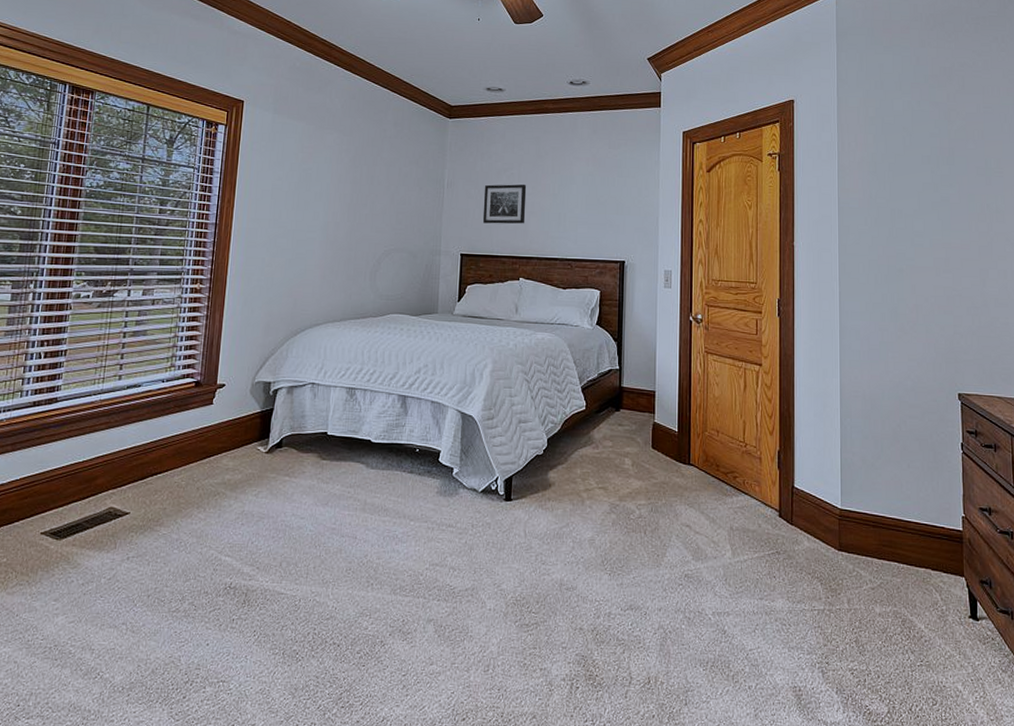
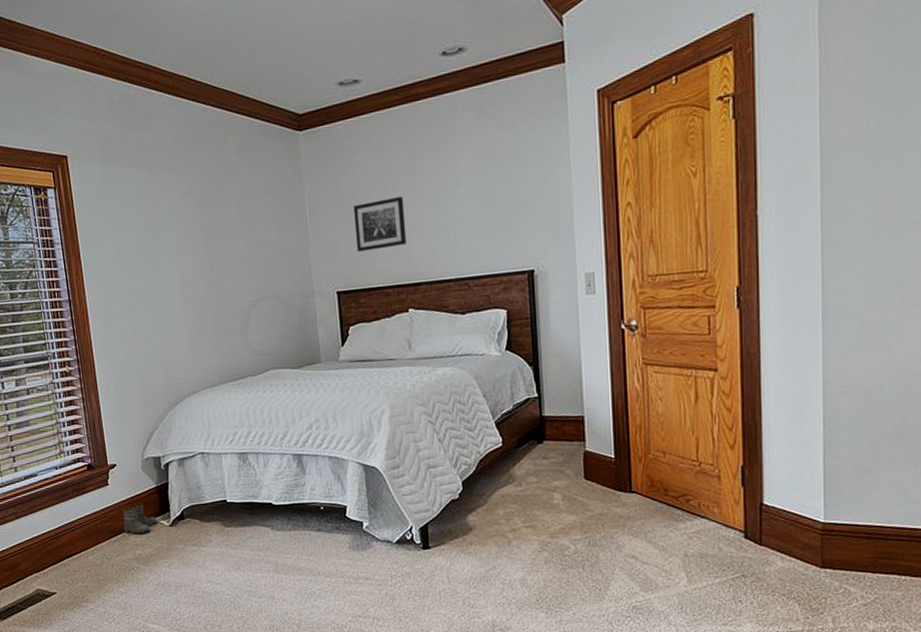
boots: none [217,426,255,458] -> present [123,503,158,534]

